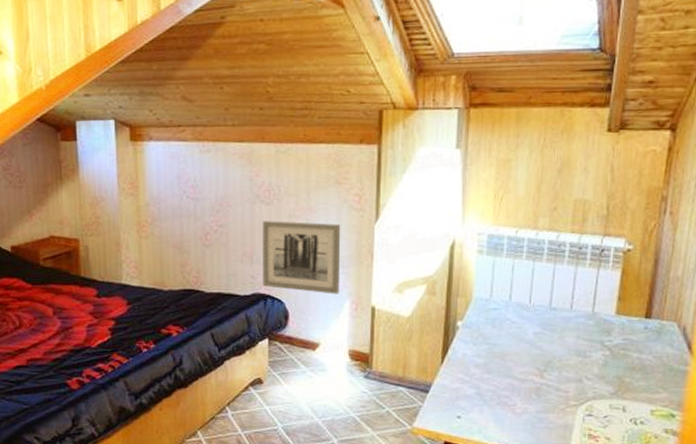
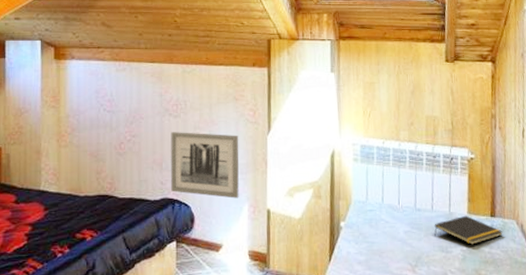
notepad: none [571,316,659,349] -> present [434,215,503,245]

